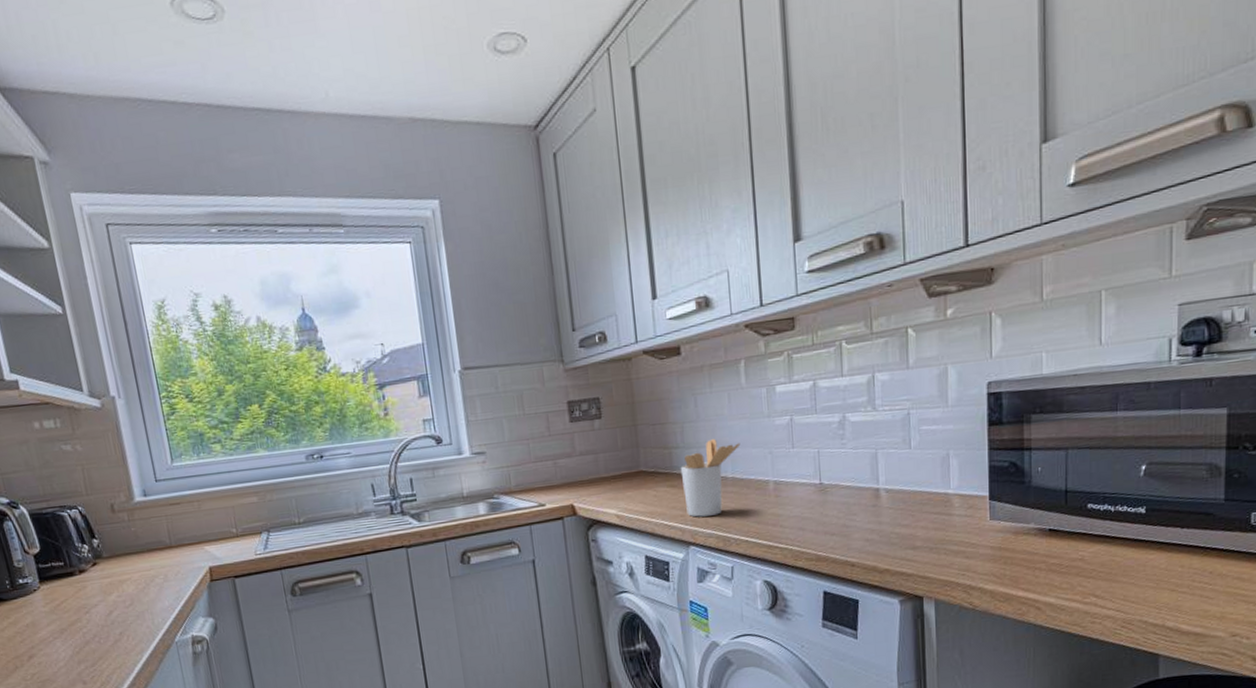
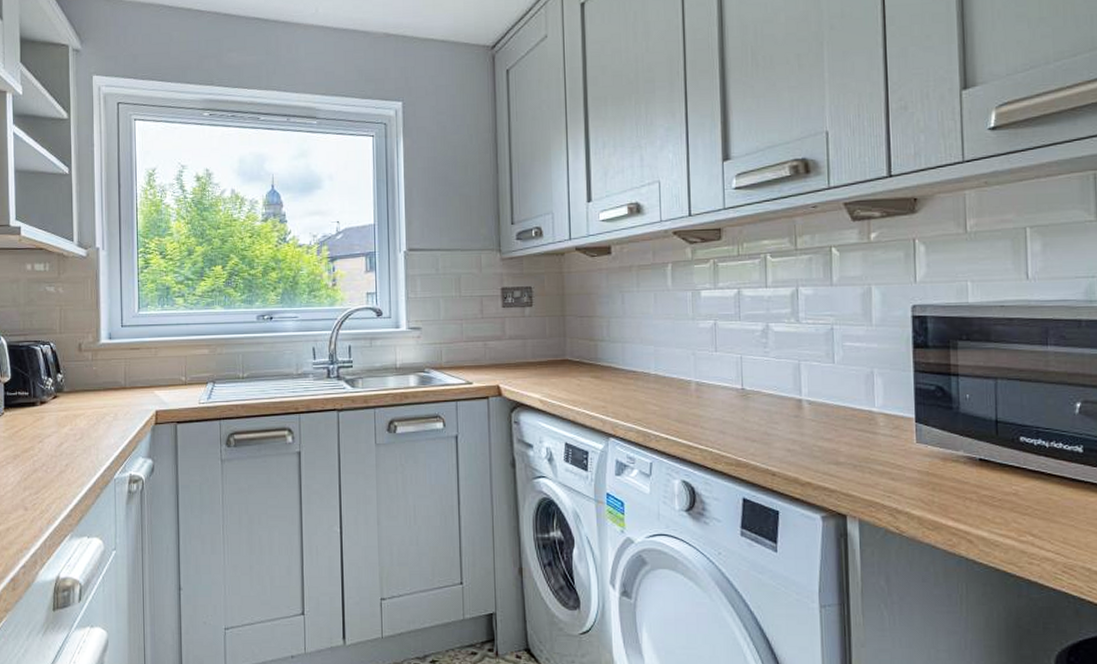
utensil holder: present [680,439,741,517] -> none [604,336,665,410]

